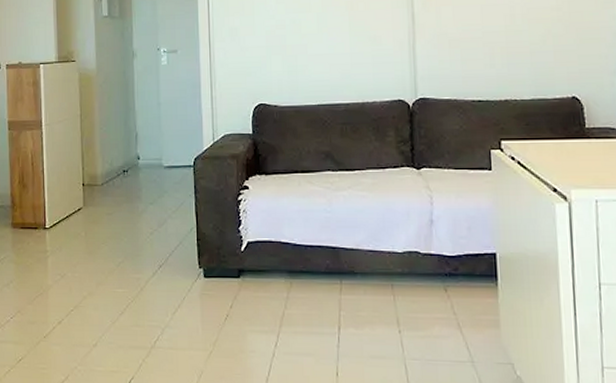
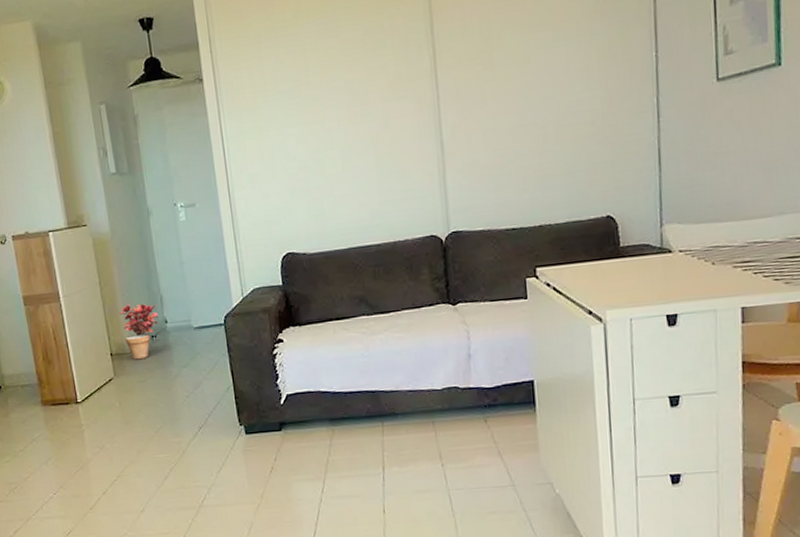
potted plant: none [95,137,132,192] -> present [119,303,159,360]

